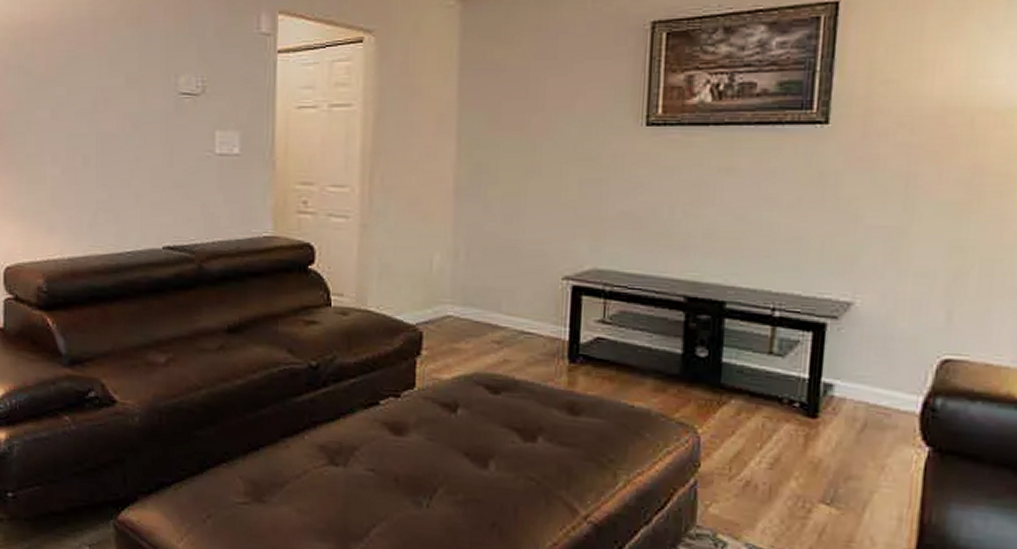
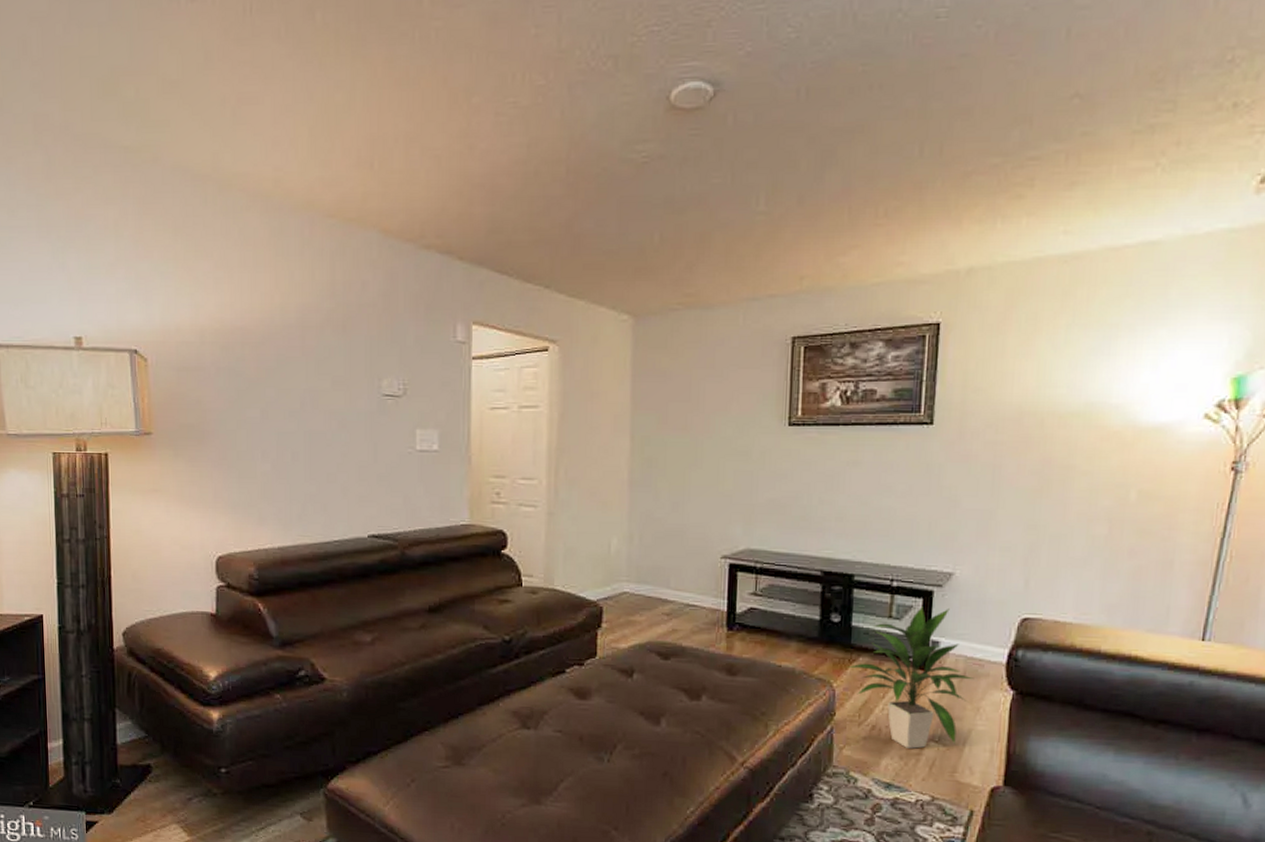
indoor plant: none [715,342,879,511] -> present [847,606,975,749]

